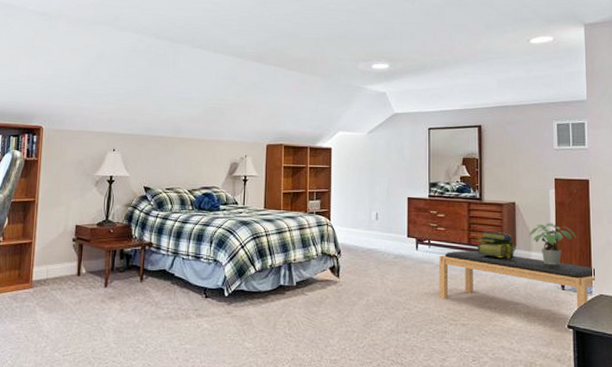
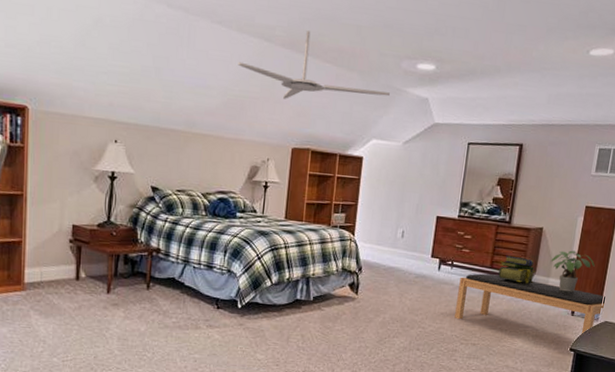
ceiling fan: none [216,46,350,103] -> present [238,31,390,99]

